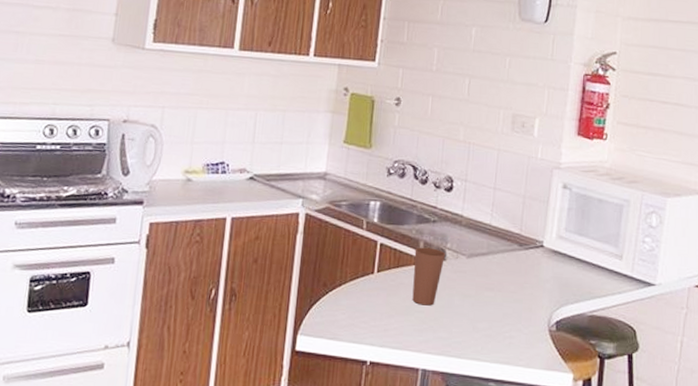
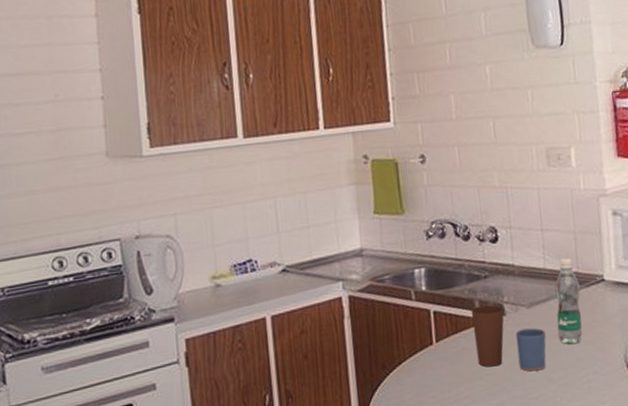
mug: none [449,276,479,318] -> present [515,328,546,372]
bottle: none [491,219,519,300] -> present [555,258,583,345]

